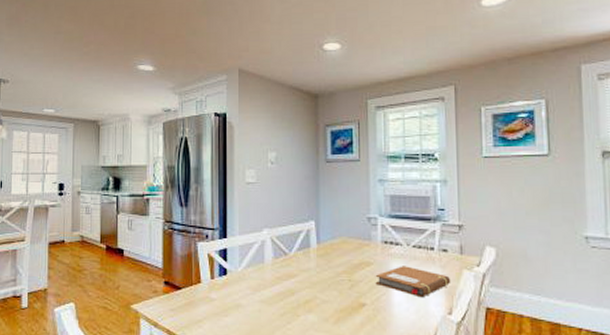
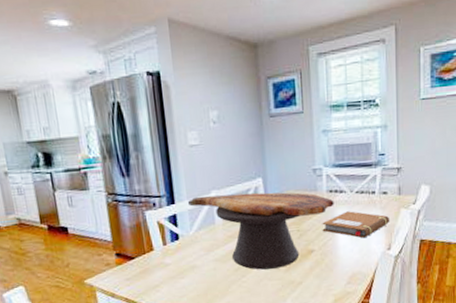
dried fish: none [239,233,389,319] -> present [187,192,334,270]

